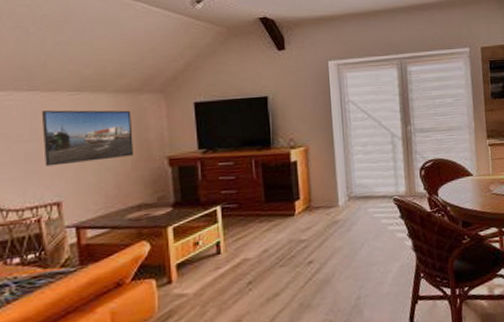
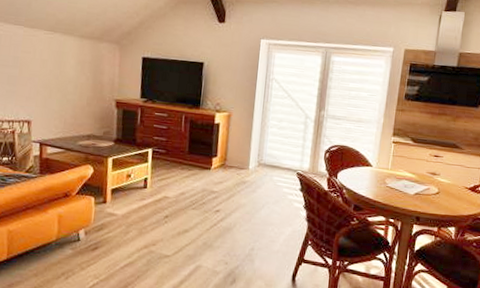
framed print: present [41,110,133,167] -> none [22,43,92,94]

